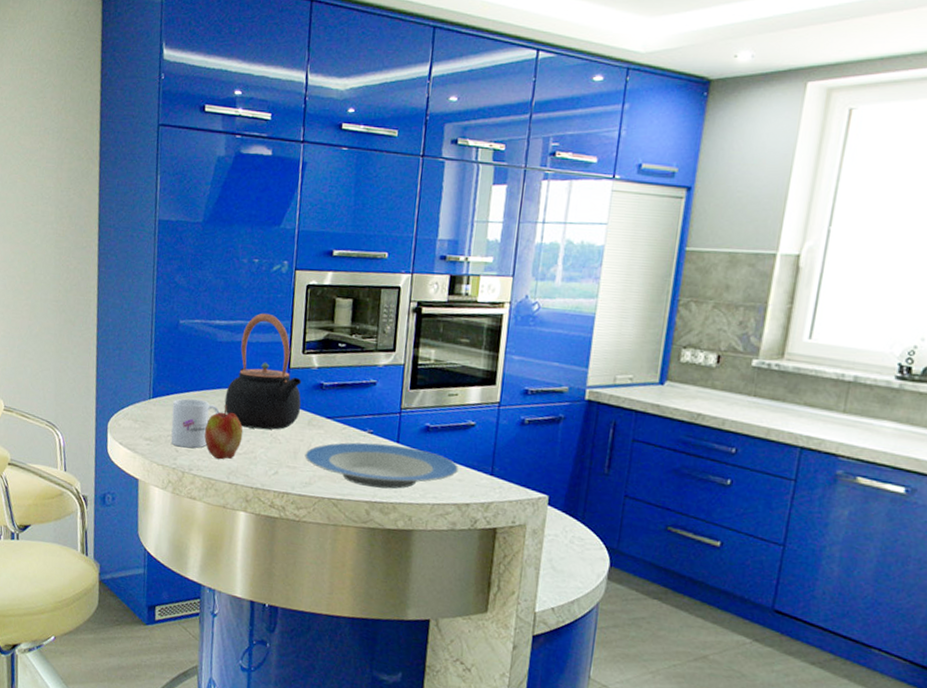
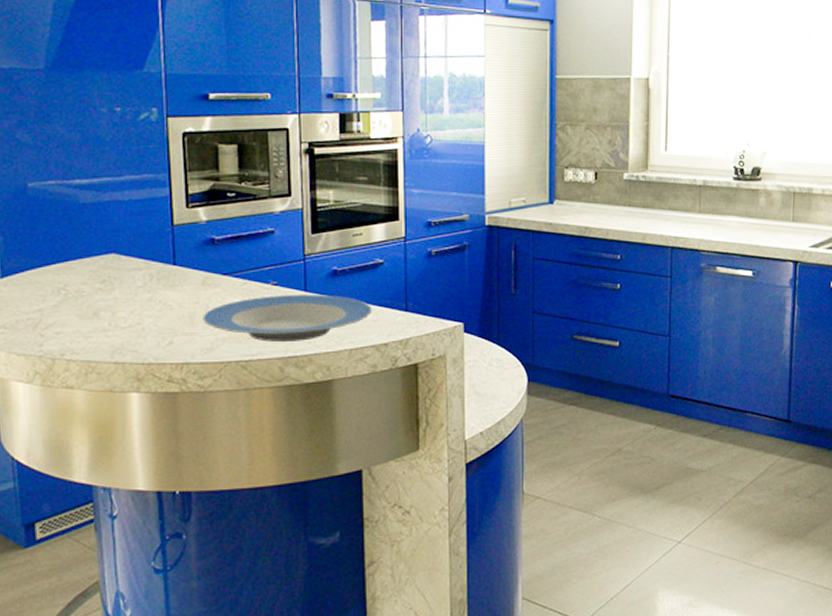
mug: present [171,398,220,448] -> none [29,272,93,331]
apple: present [204,404,243,460] -> none [75,274,125,338]
teapot: present [224,313,302,430] -> none [97,167,191,297]

